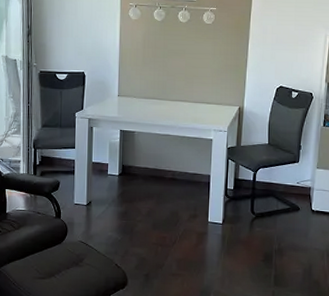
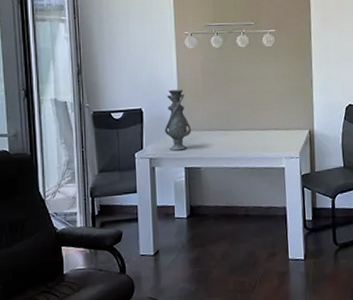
vase: none [104,57,129,114] -> present [165,89,192,151]

